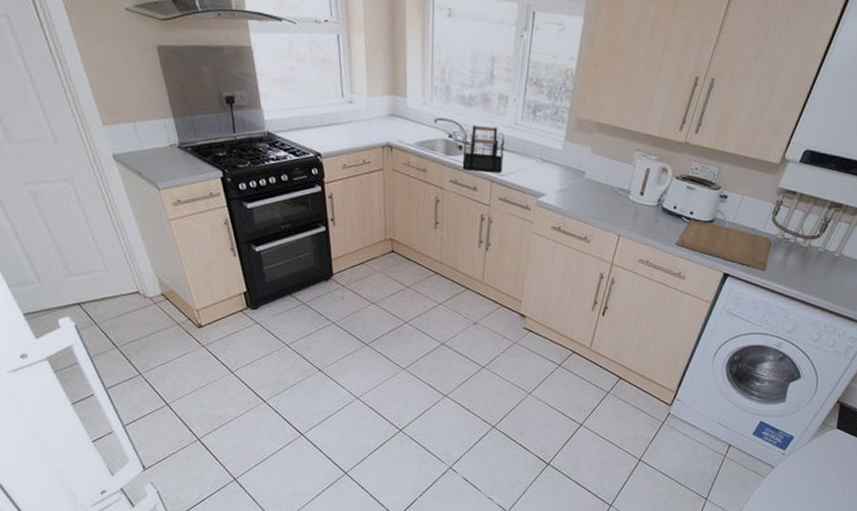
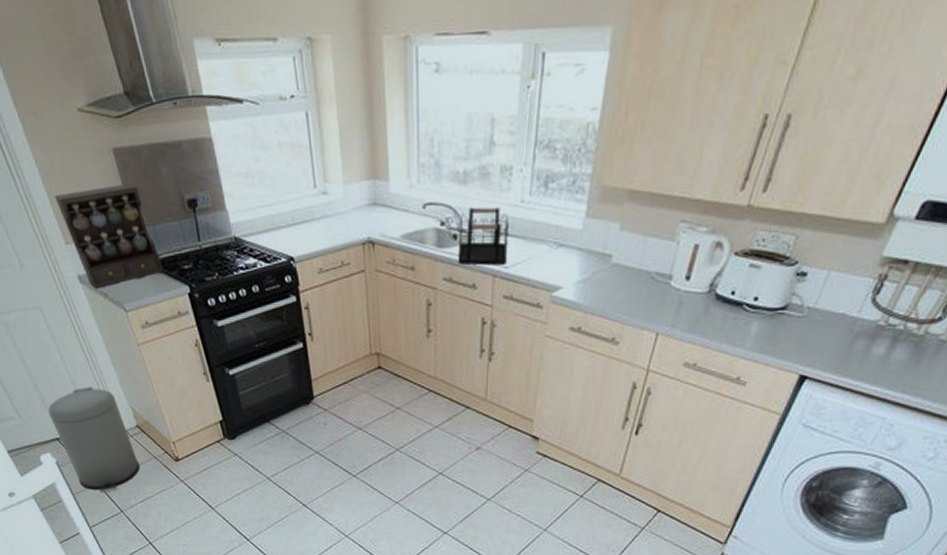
pedal bin: none [70,255,161,356] -> present [48,386,139,493]
spice rack: none [95,77,199,167] -> present [54,184,164,289]
chopping board: present [675,217,772,271] -> none [733,304,871,370]

